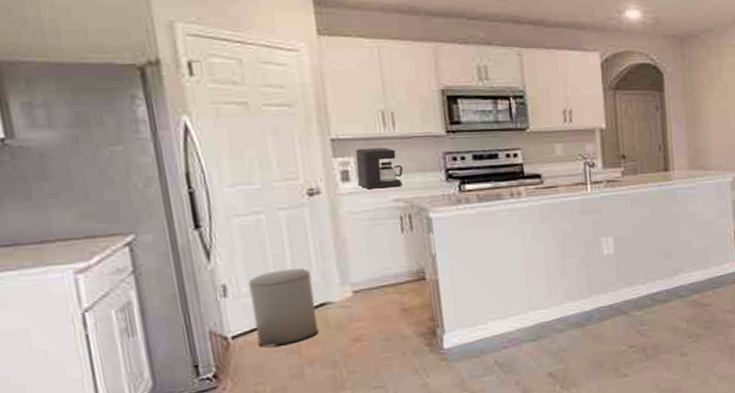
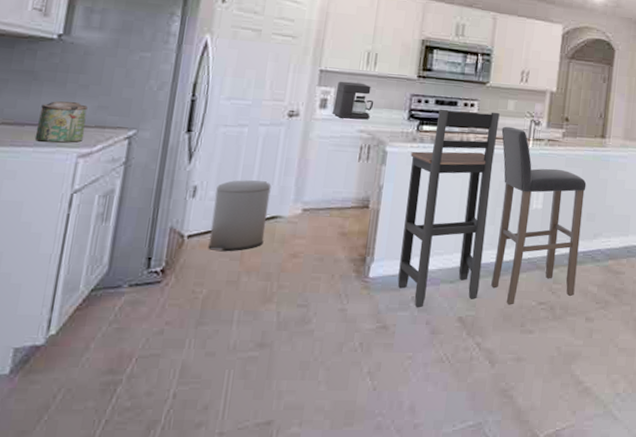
canister: none [9,214,75,264] -> present [34,101,88,144]
bar stool: none [458,159,564,370] -> present [397,109,500,307]
bar stool: none [553,172,664,353] -> present [491,126,587,305]

